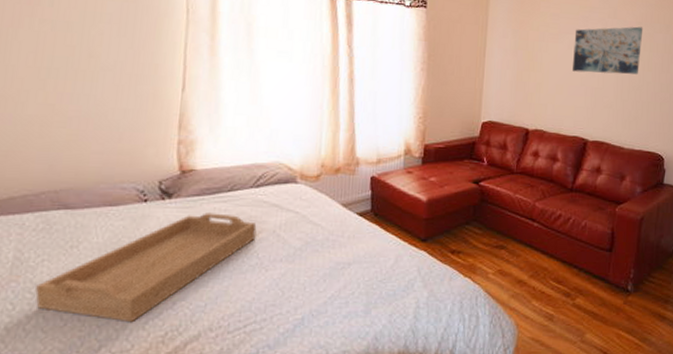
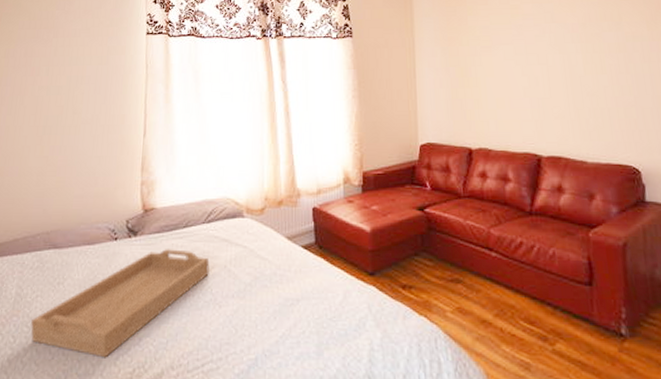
wall art: present [573,26,643,75] -> none [509,28,591,83]

